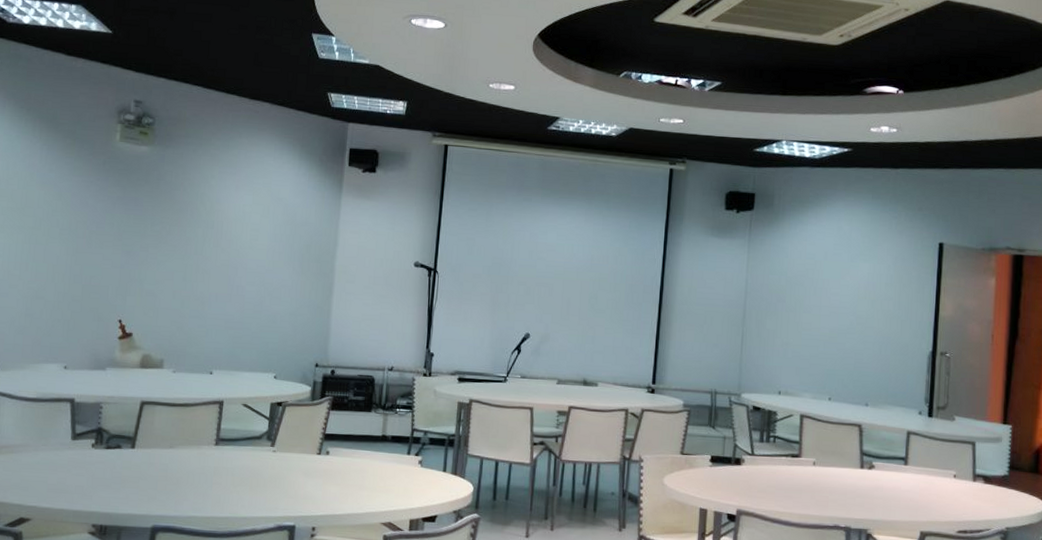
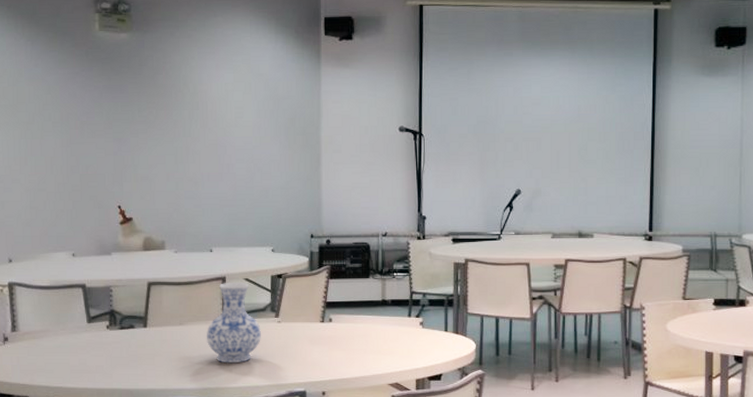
vase: none [197,406,255,492] -> present [207,282,261,364]

